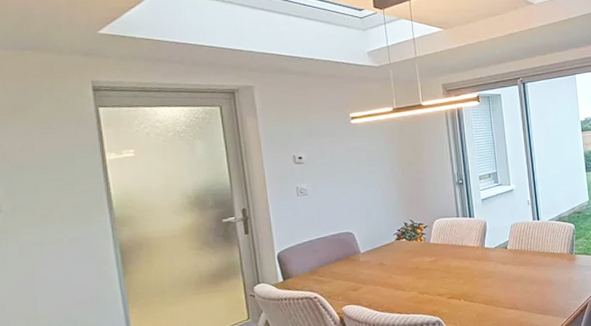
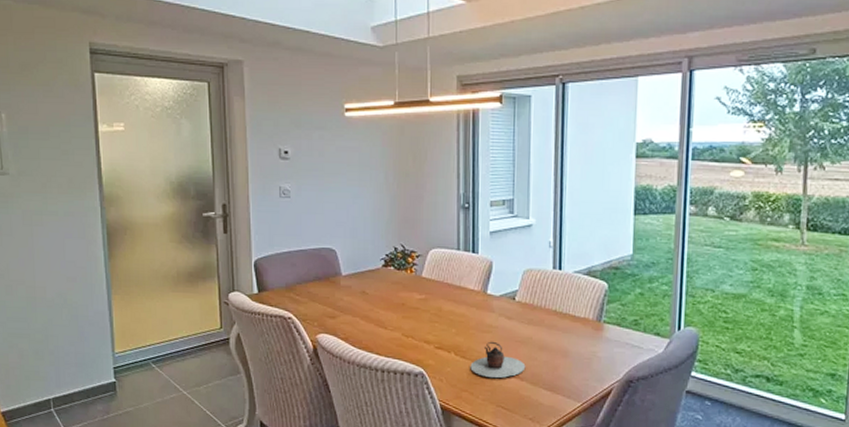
teapot: none [478,284,522,314] -> present [470,341,526,379]

